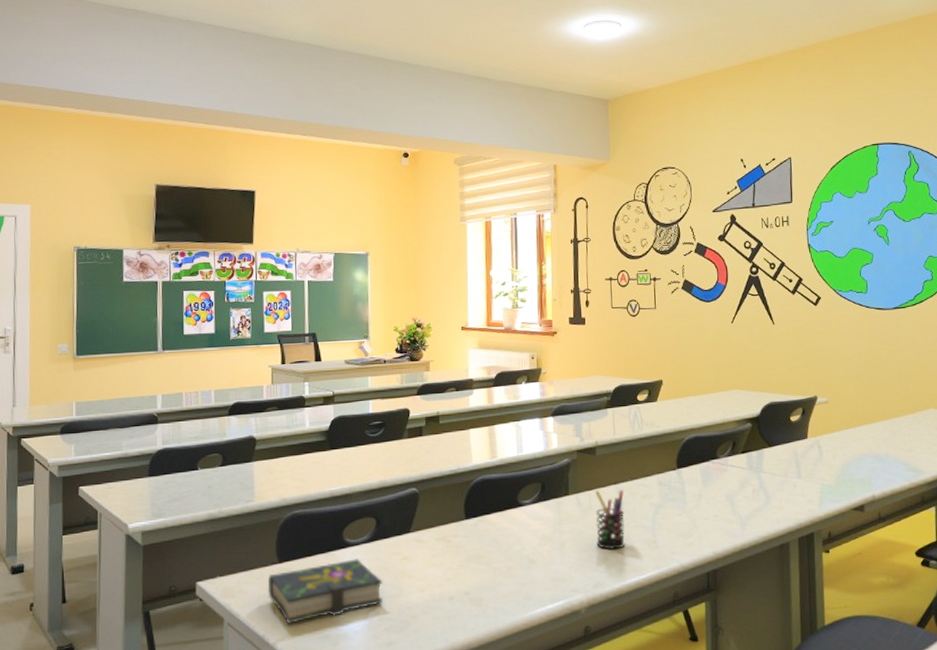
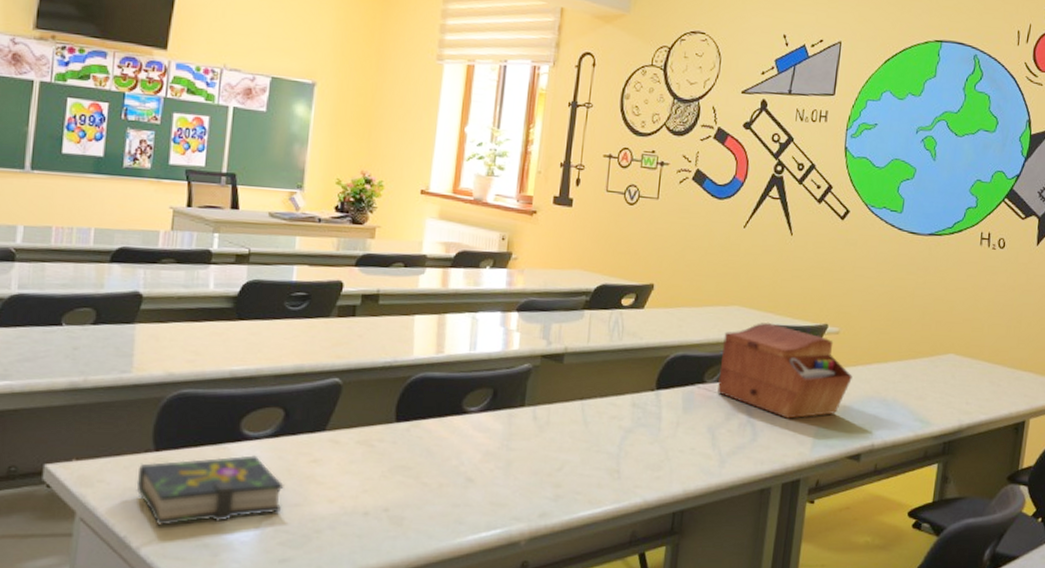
pen holder: present [595,490,625,550] -> none [549,404,590,477]
sewing box: none [728,401,846,481] -> present [717,323,852,419]

